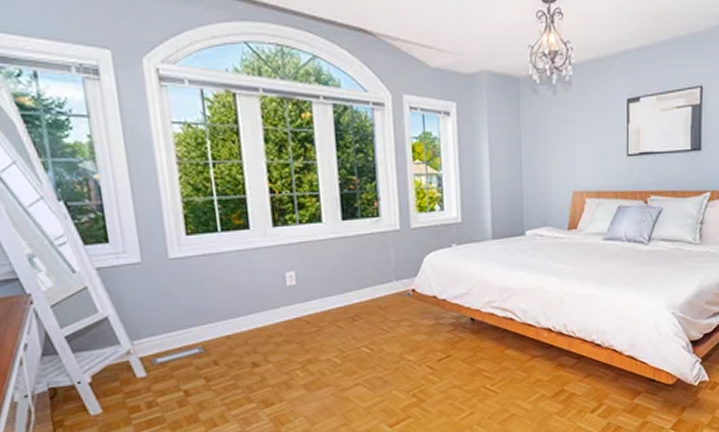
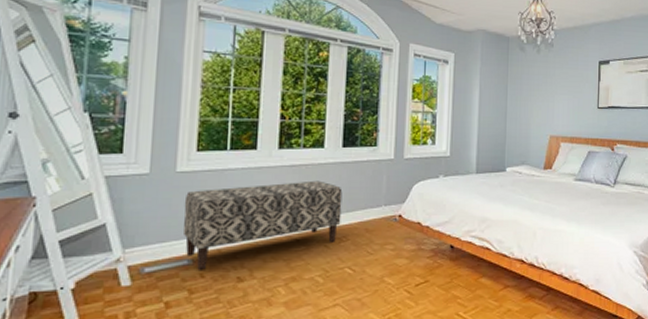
bench: none [183,258,351,358] -> present [184,180,343,270]

